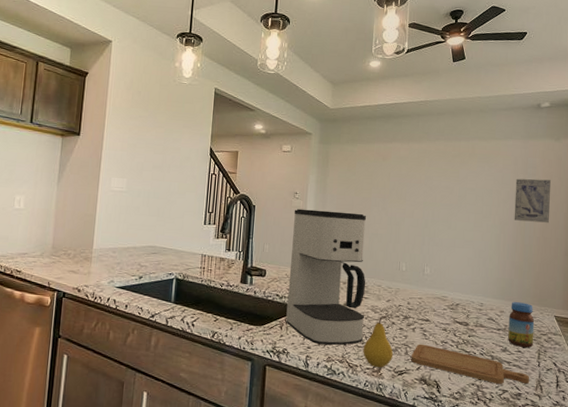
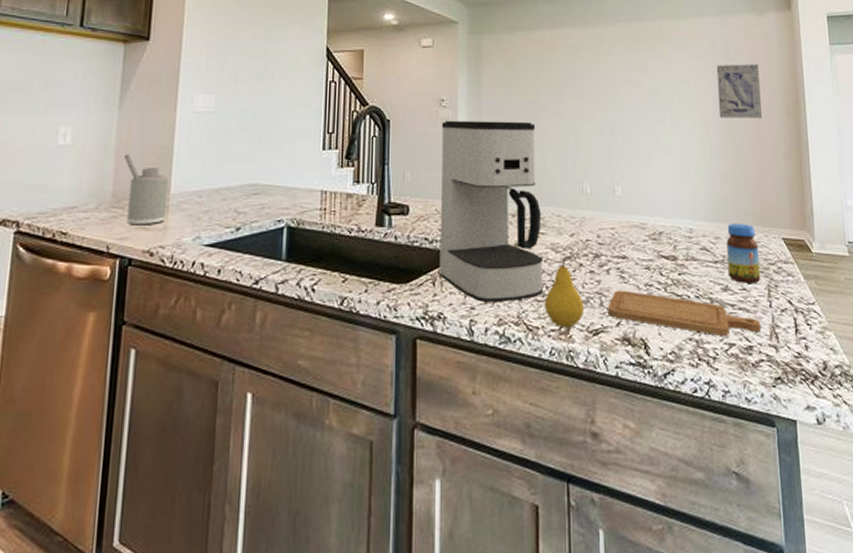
soap dispenser: none [61,218,93,270] -> present [124,154,169,226]

